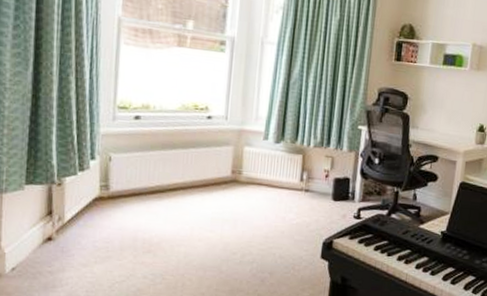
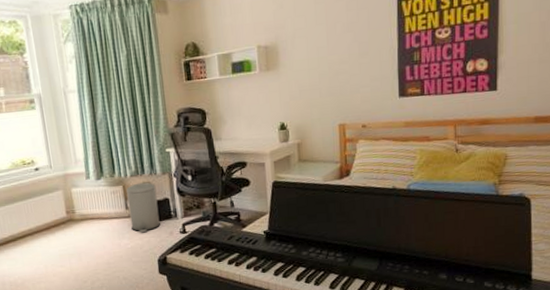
pedal bin: none [302,155,339,210] -> present [126,182,160,232]

